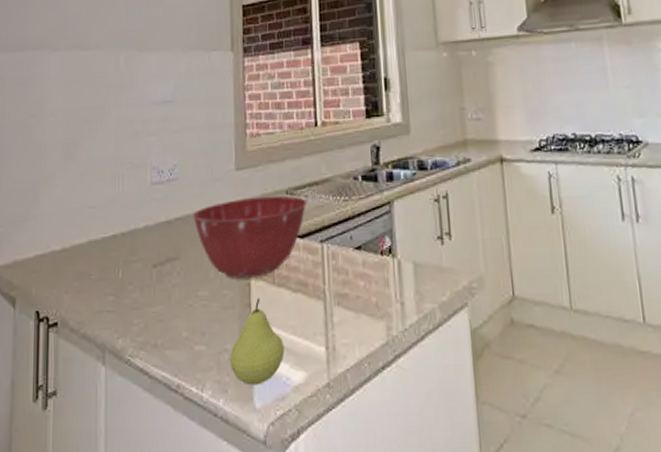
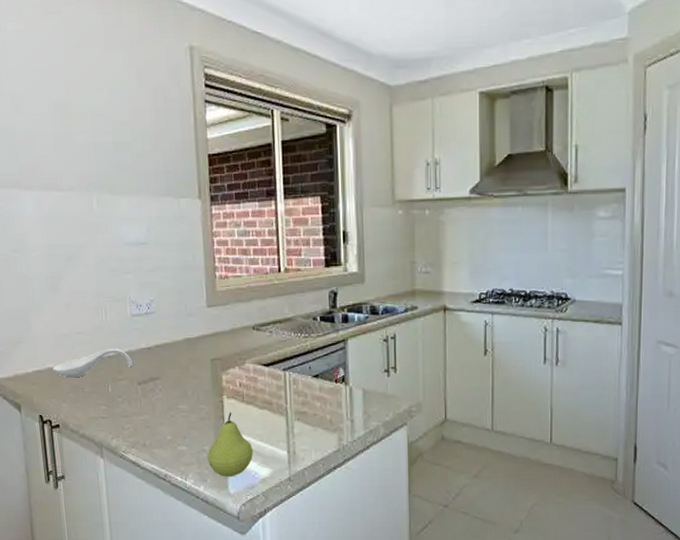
spoon rest: none [58,223,148,263] -> present [53,348,132,378]
mixing bowl: present [192,195,308,278] -> none [169,330,272,396]

